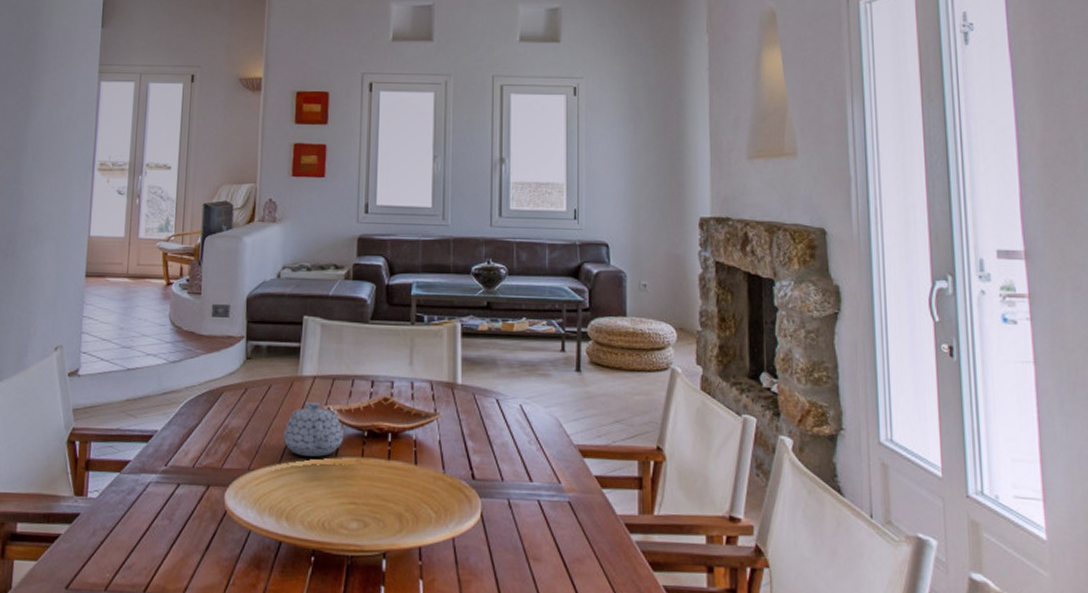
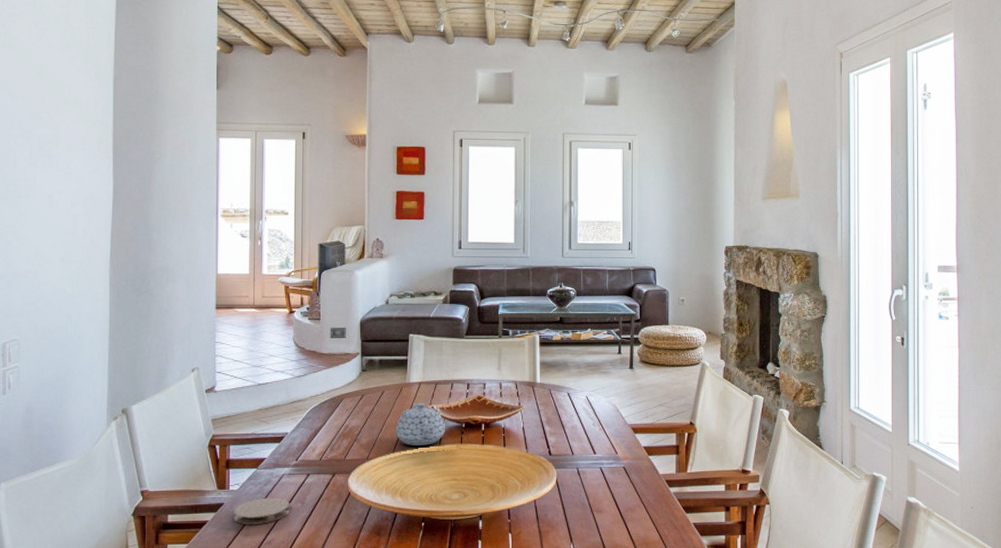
coaster: none [89,510,156,543] -> present [233,497,290,525]

